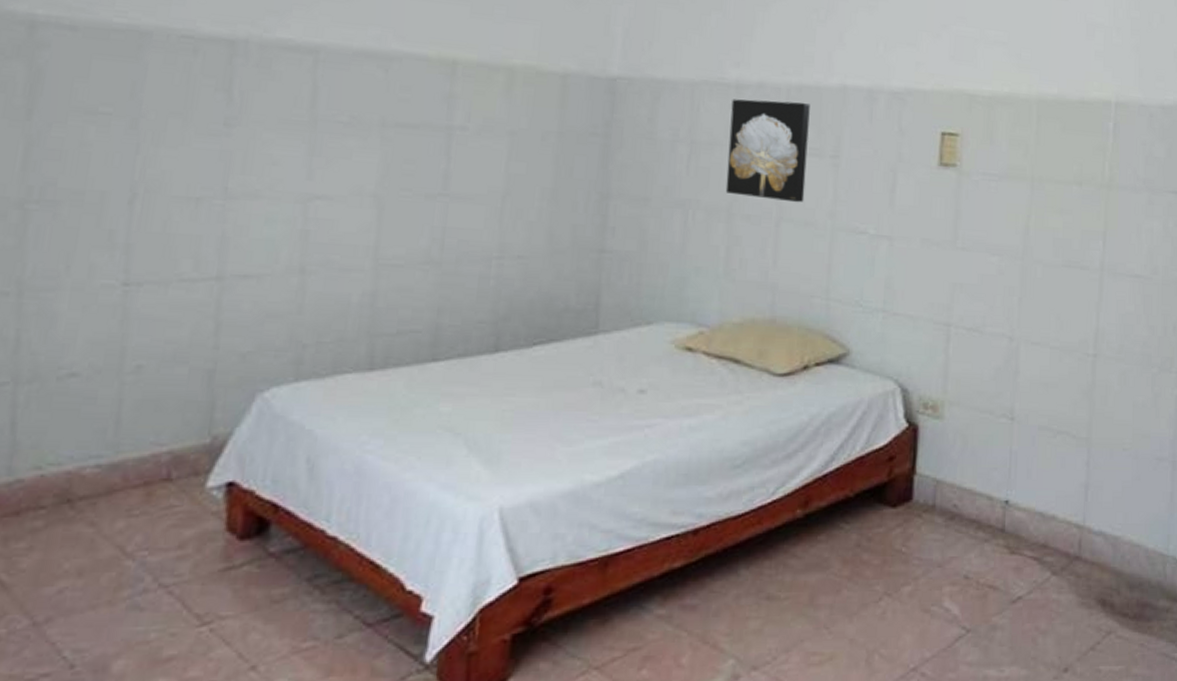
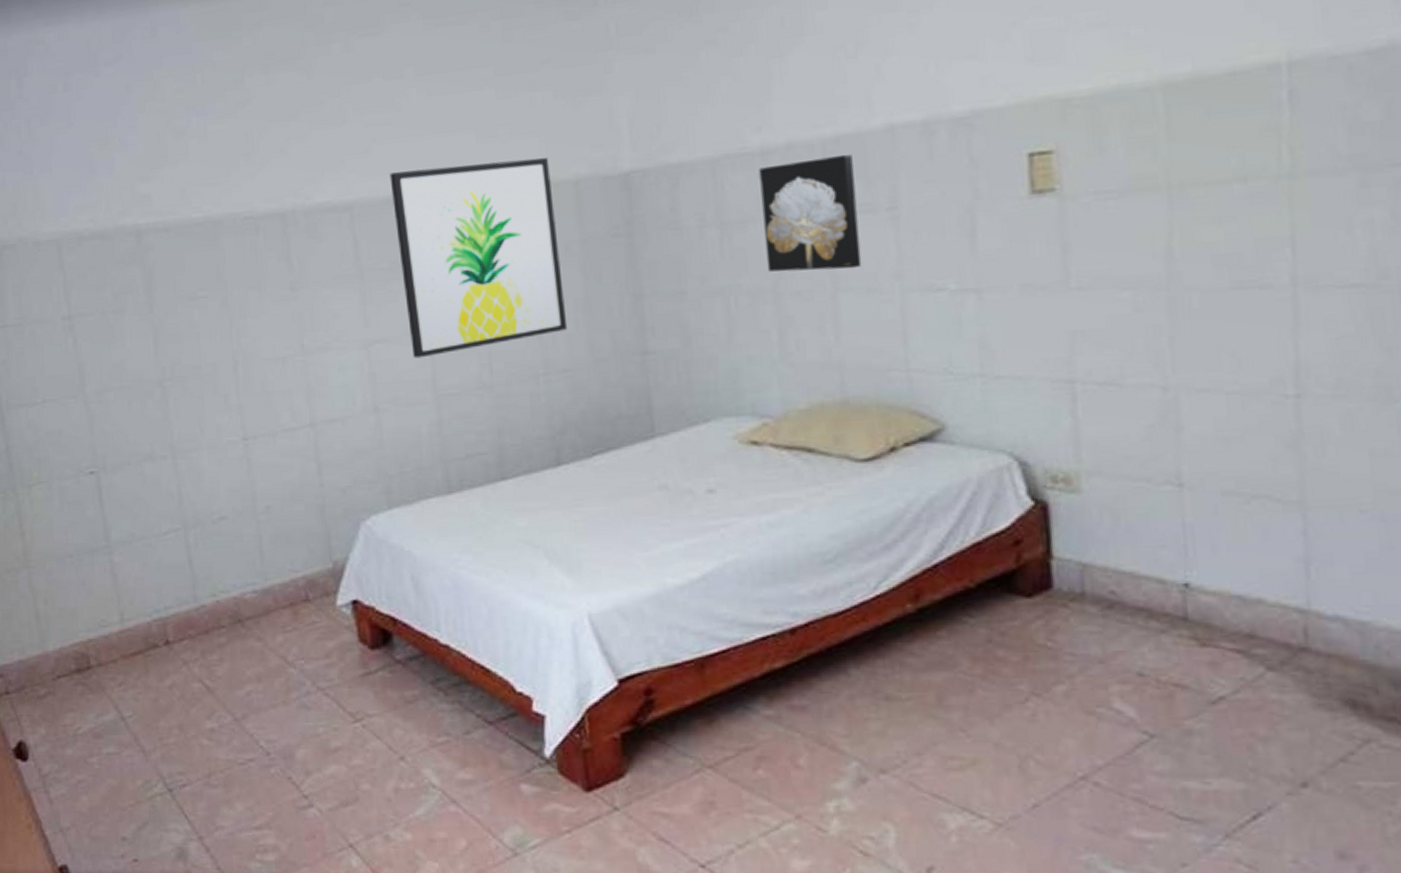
wall art: none [357,25,541,223] -> present [389,158,568,359]

